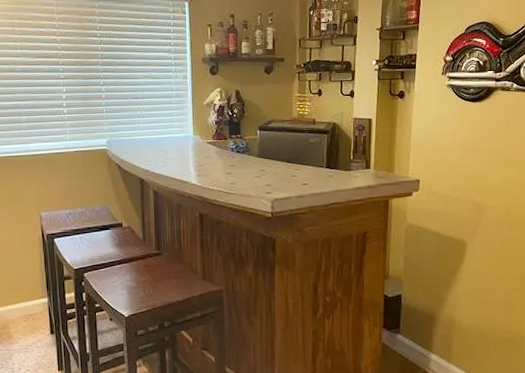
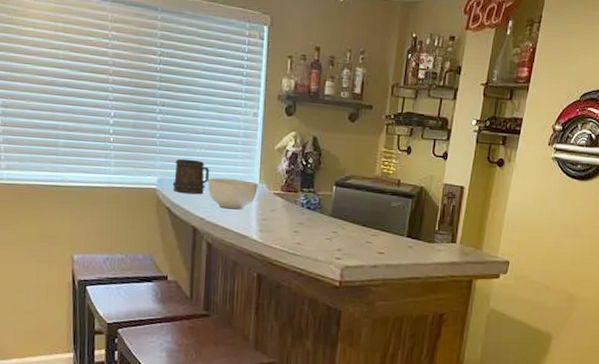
beer mug: none [120,121,151,151] -> present [172,158,210,195]
bowl: none [150,133,193,160] -> present [208,178,258,210]

